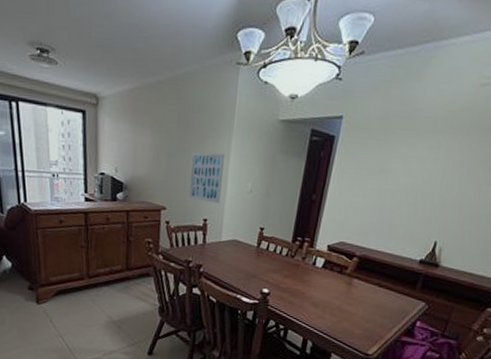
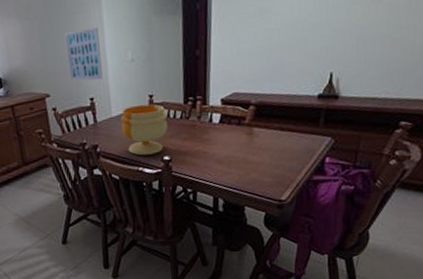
footed bowl: none [228,234,274,285] -> present [121,104,168,156]

